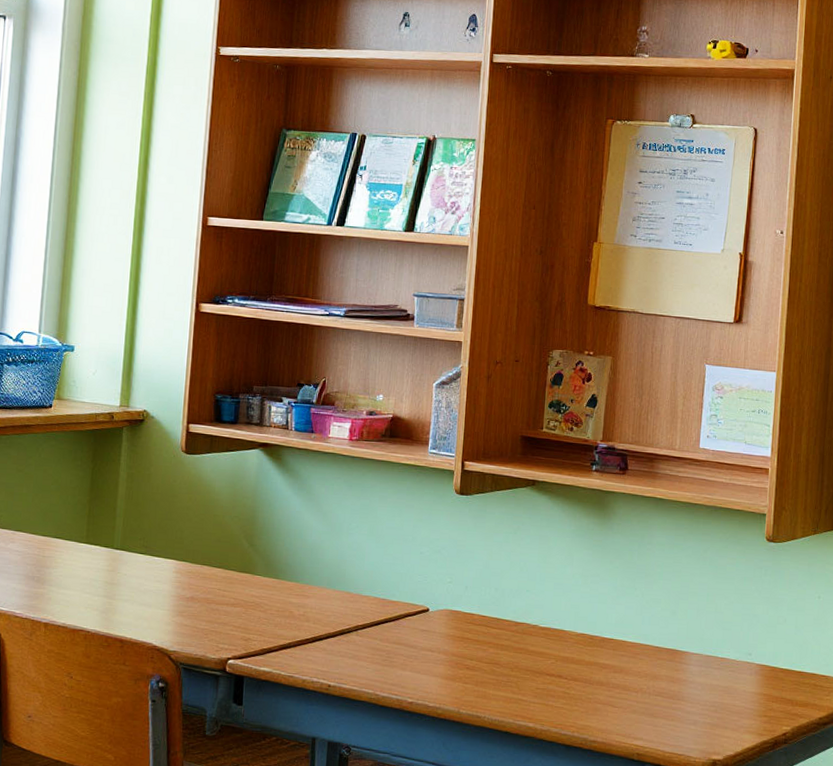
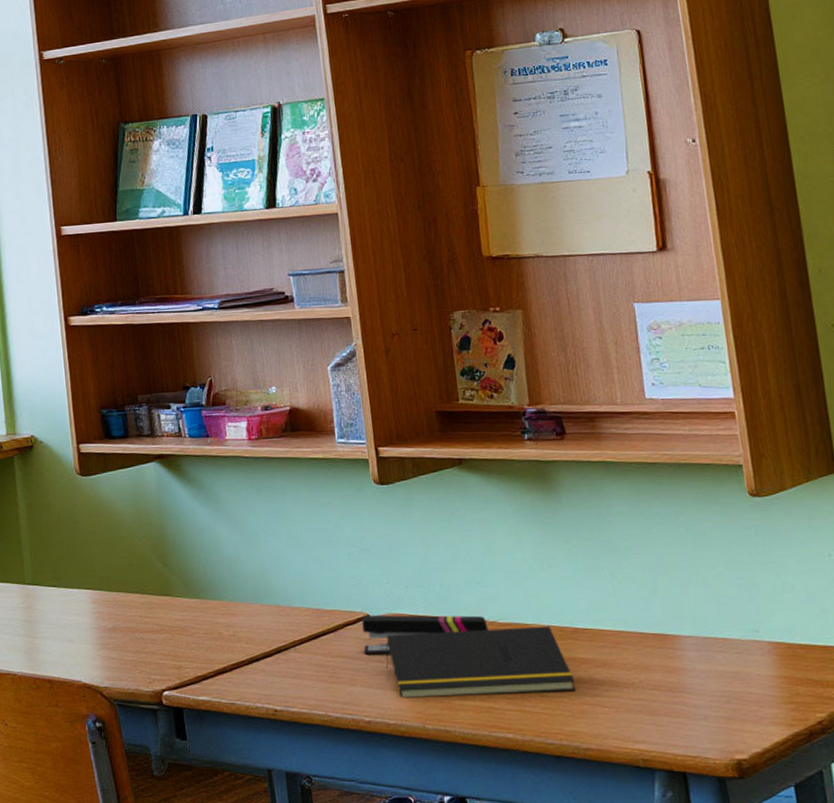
stapler: none [418,608,530,645] -> present [362,614,489,655]
notepad: none [434,628,595,691] -> present [385,626,575,698]

